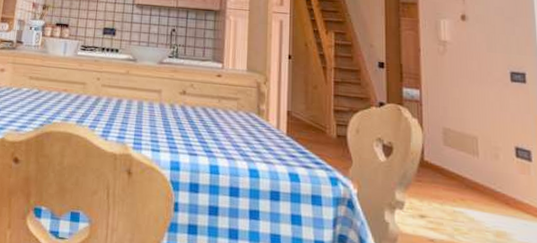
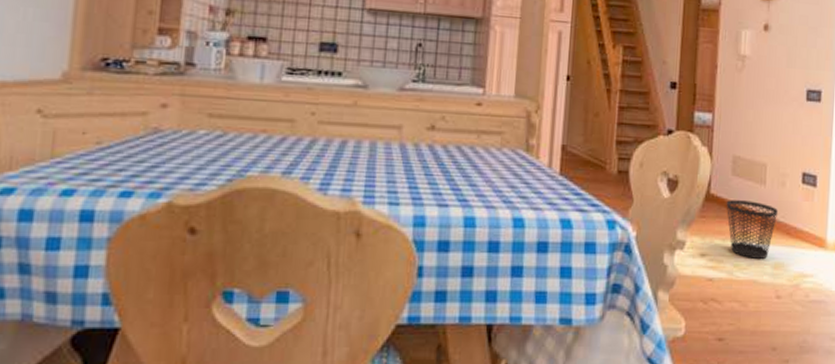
wastebasket: none [440,167,495,226] -> present [726,200,779,260]

